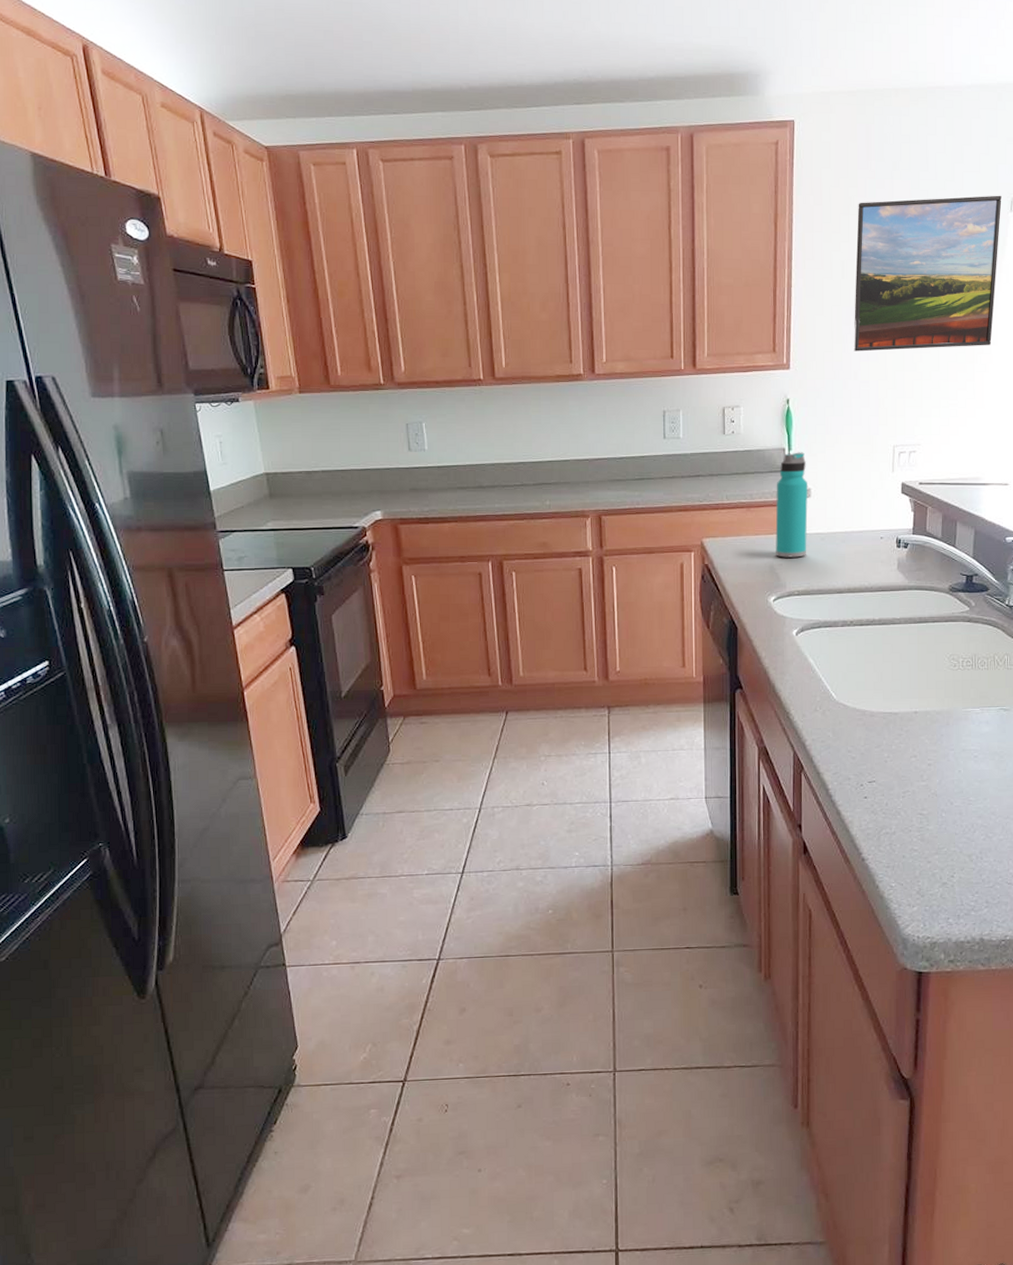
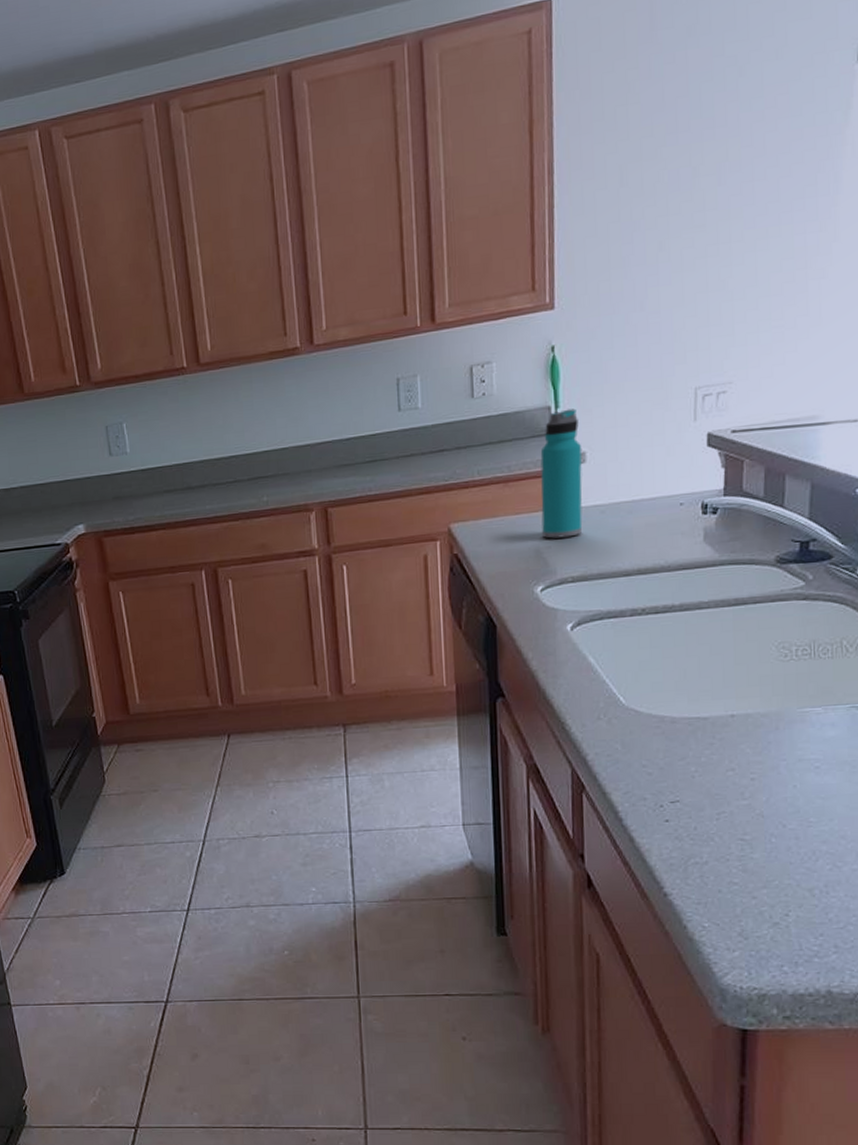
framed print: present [853,195,1002,352] -> none [637,43,844,276]

